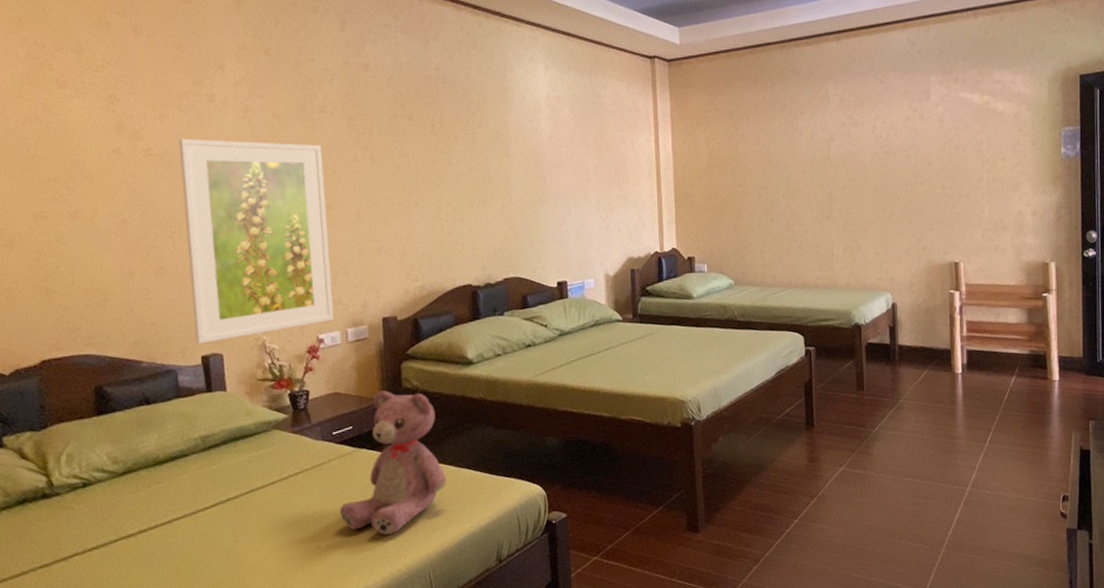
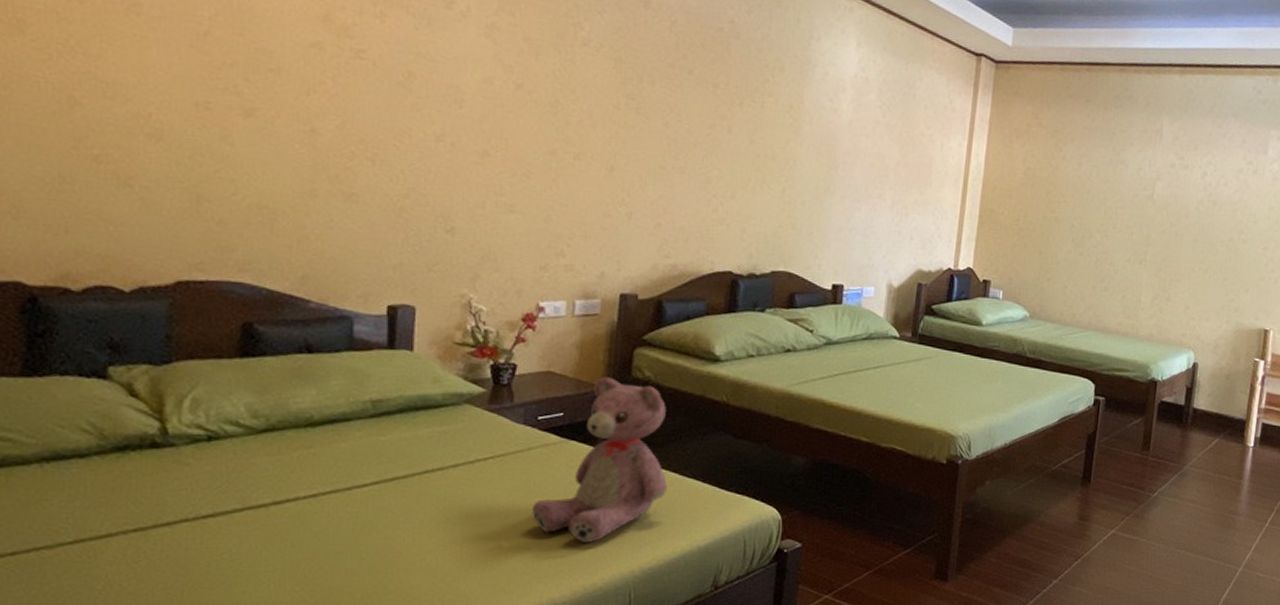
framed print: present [178,138,334,344] -> none [384,45,578,292]

